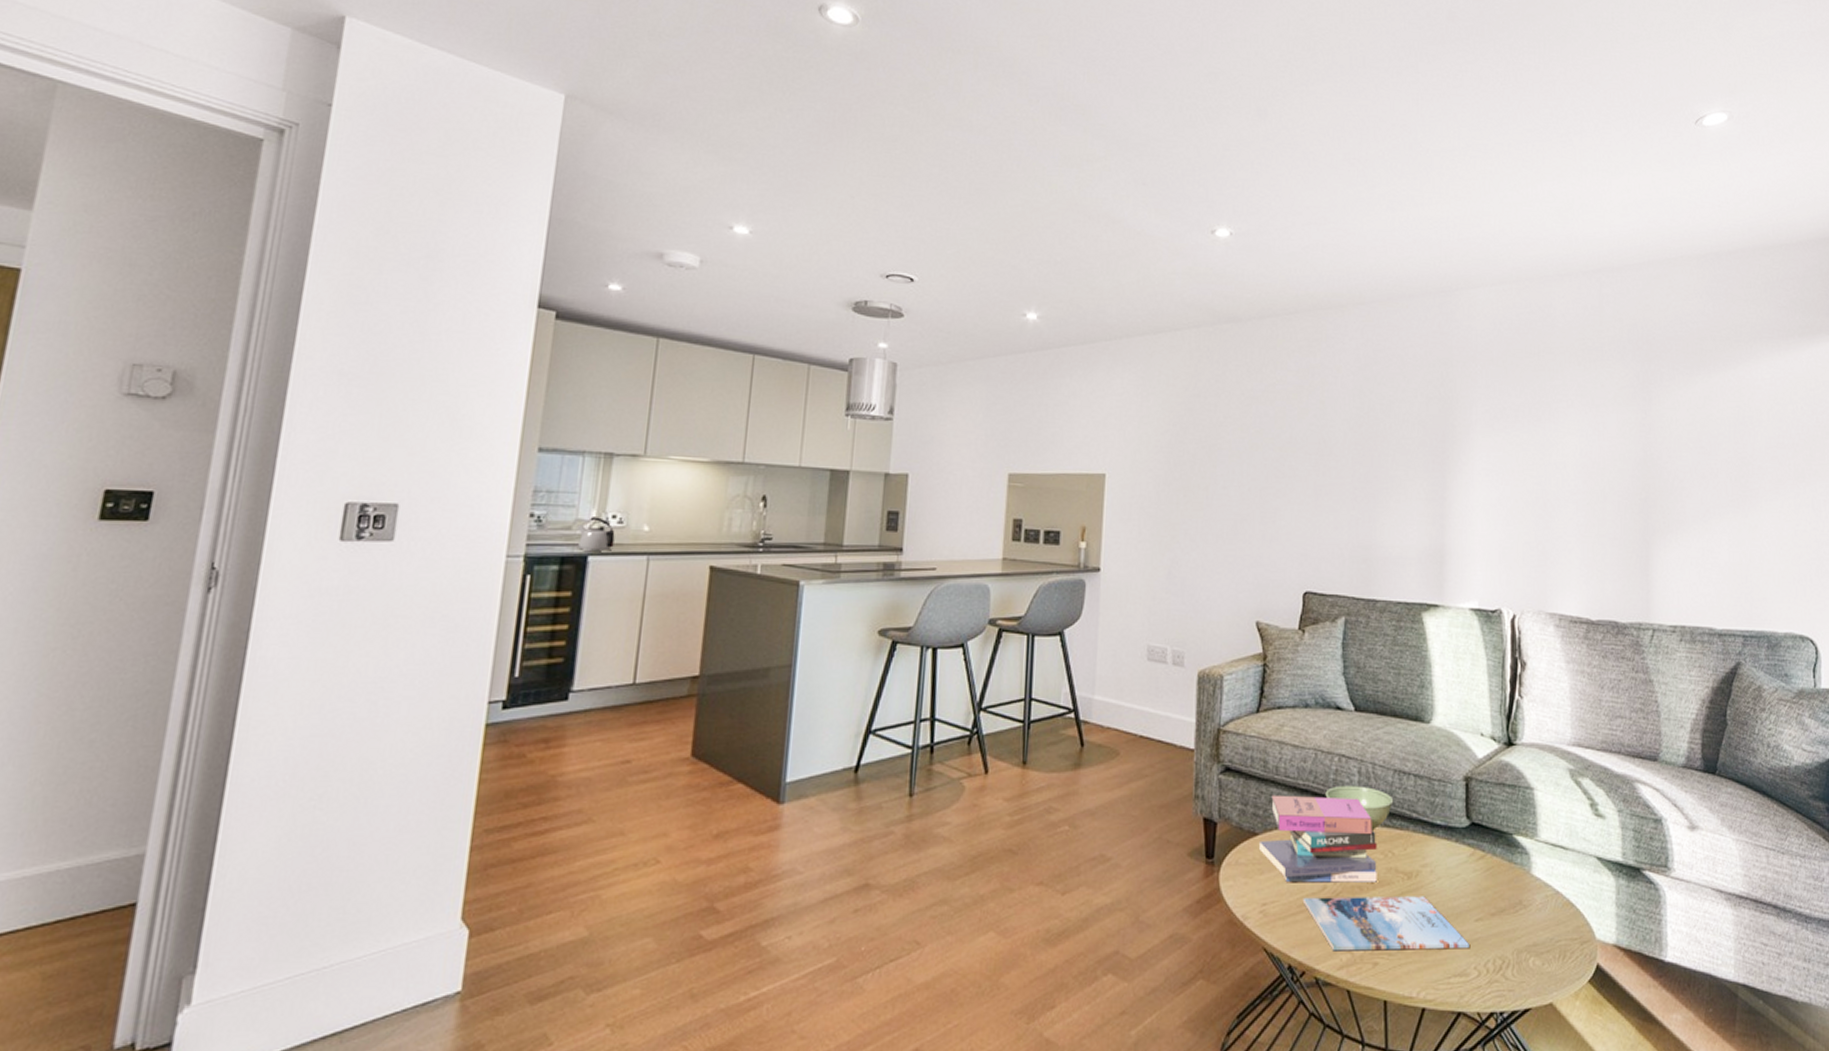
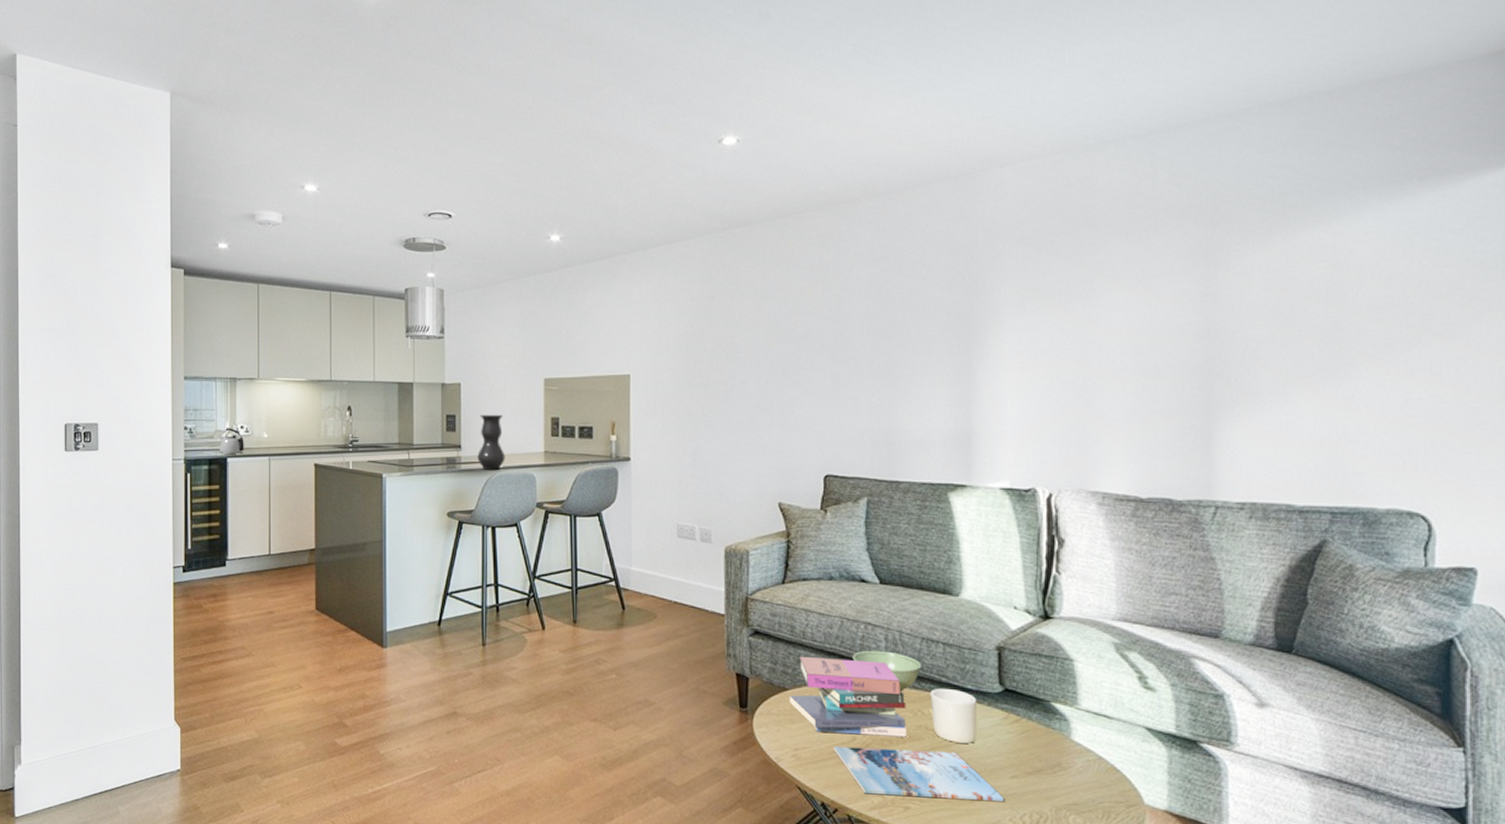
vase: none [921,512,958,579] -> present [477,414,505,470]
mug: none [1400,824,1446,887] -> present [930,688,978,744]

